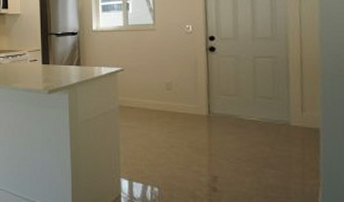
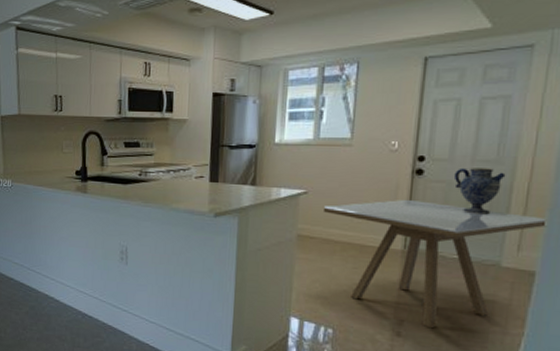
dining table: none [137,72,322,183] -> present [322,199,549,329]
ceramic jug: none [239,44,281,82] -> present [453,167,506,215]

